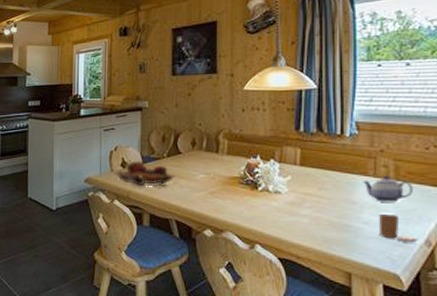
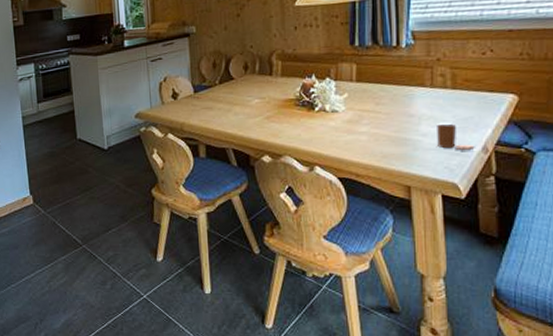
fruit basket: present [114,161,176,187] -> none [165,90,230,118]
teapot: present [362,175,414,202] -> none [419,85,471,113]

